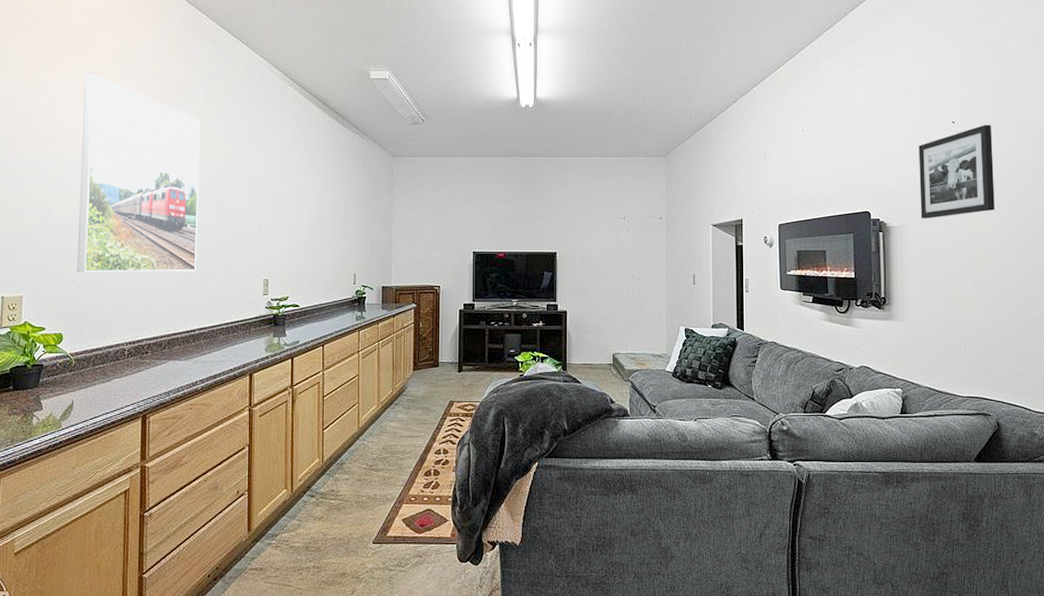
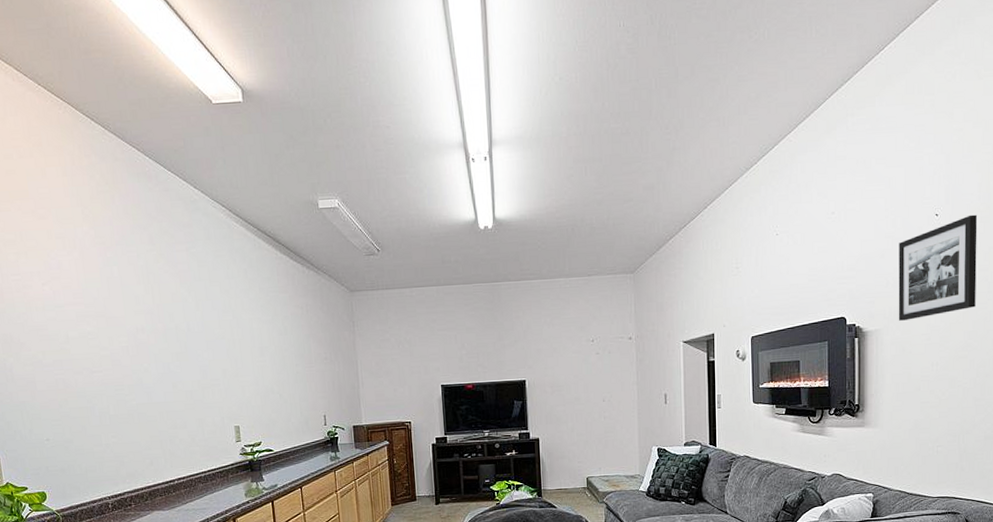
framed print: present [77,73,200,273] -> none [21,222,167,432]

